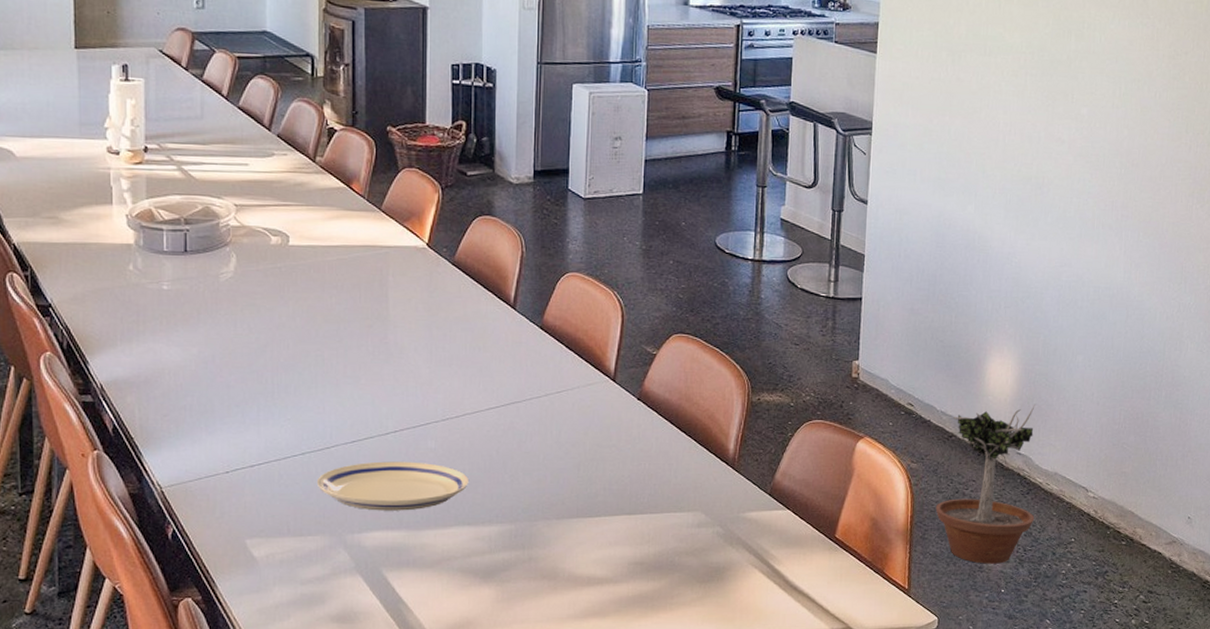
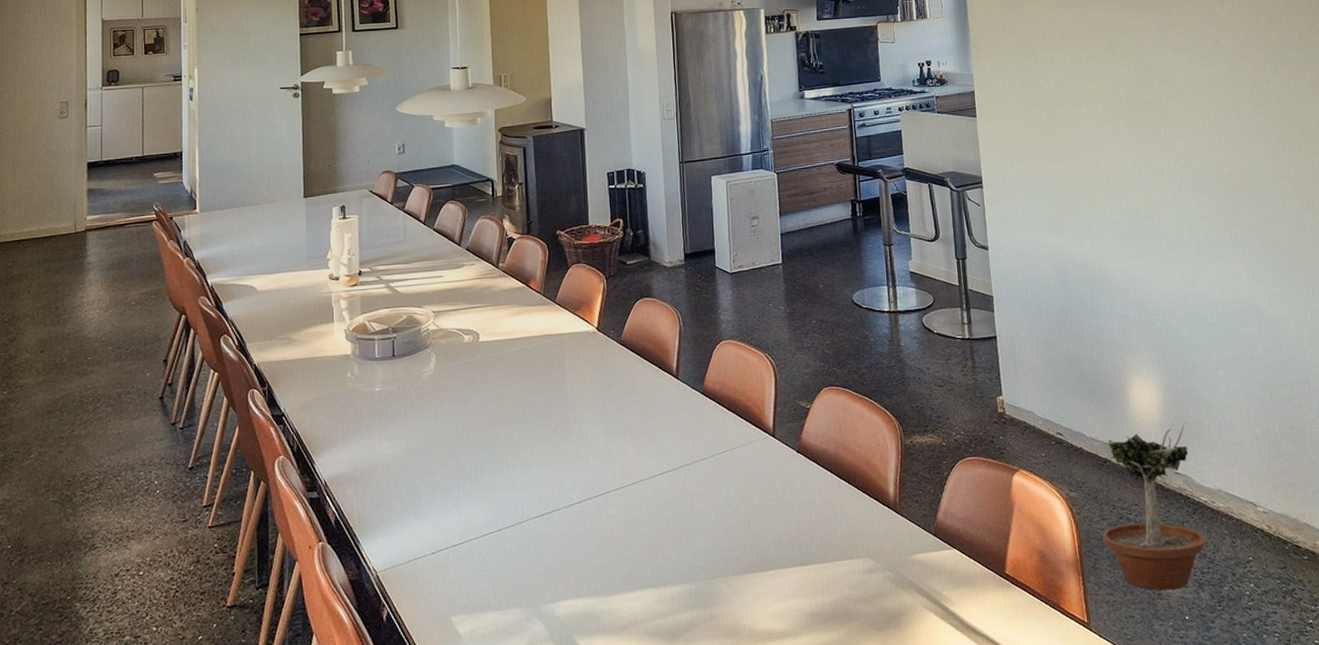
plate: present [316,461,468,511] -> none [511,529,648,580]

